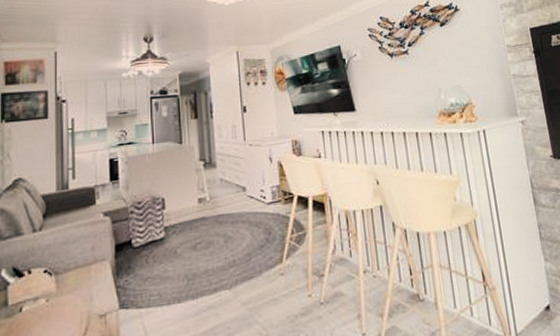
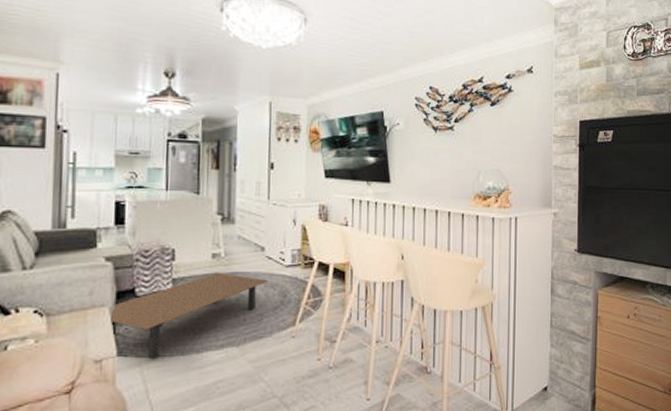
coffee table: none [113,216,253,310] -> present [112,272,269,360]

